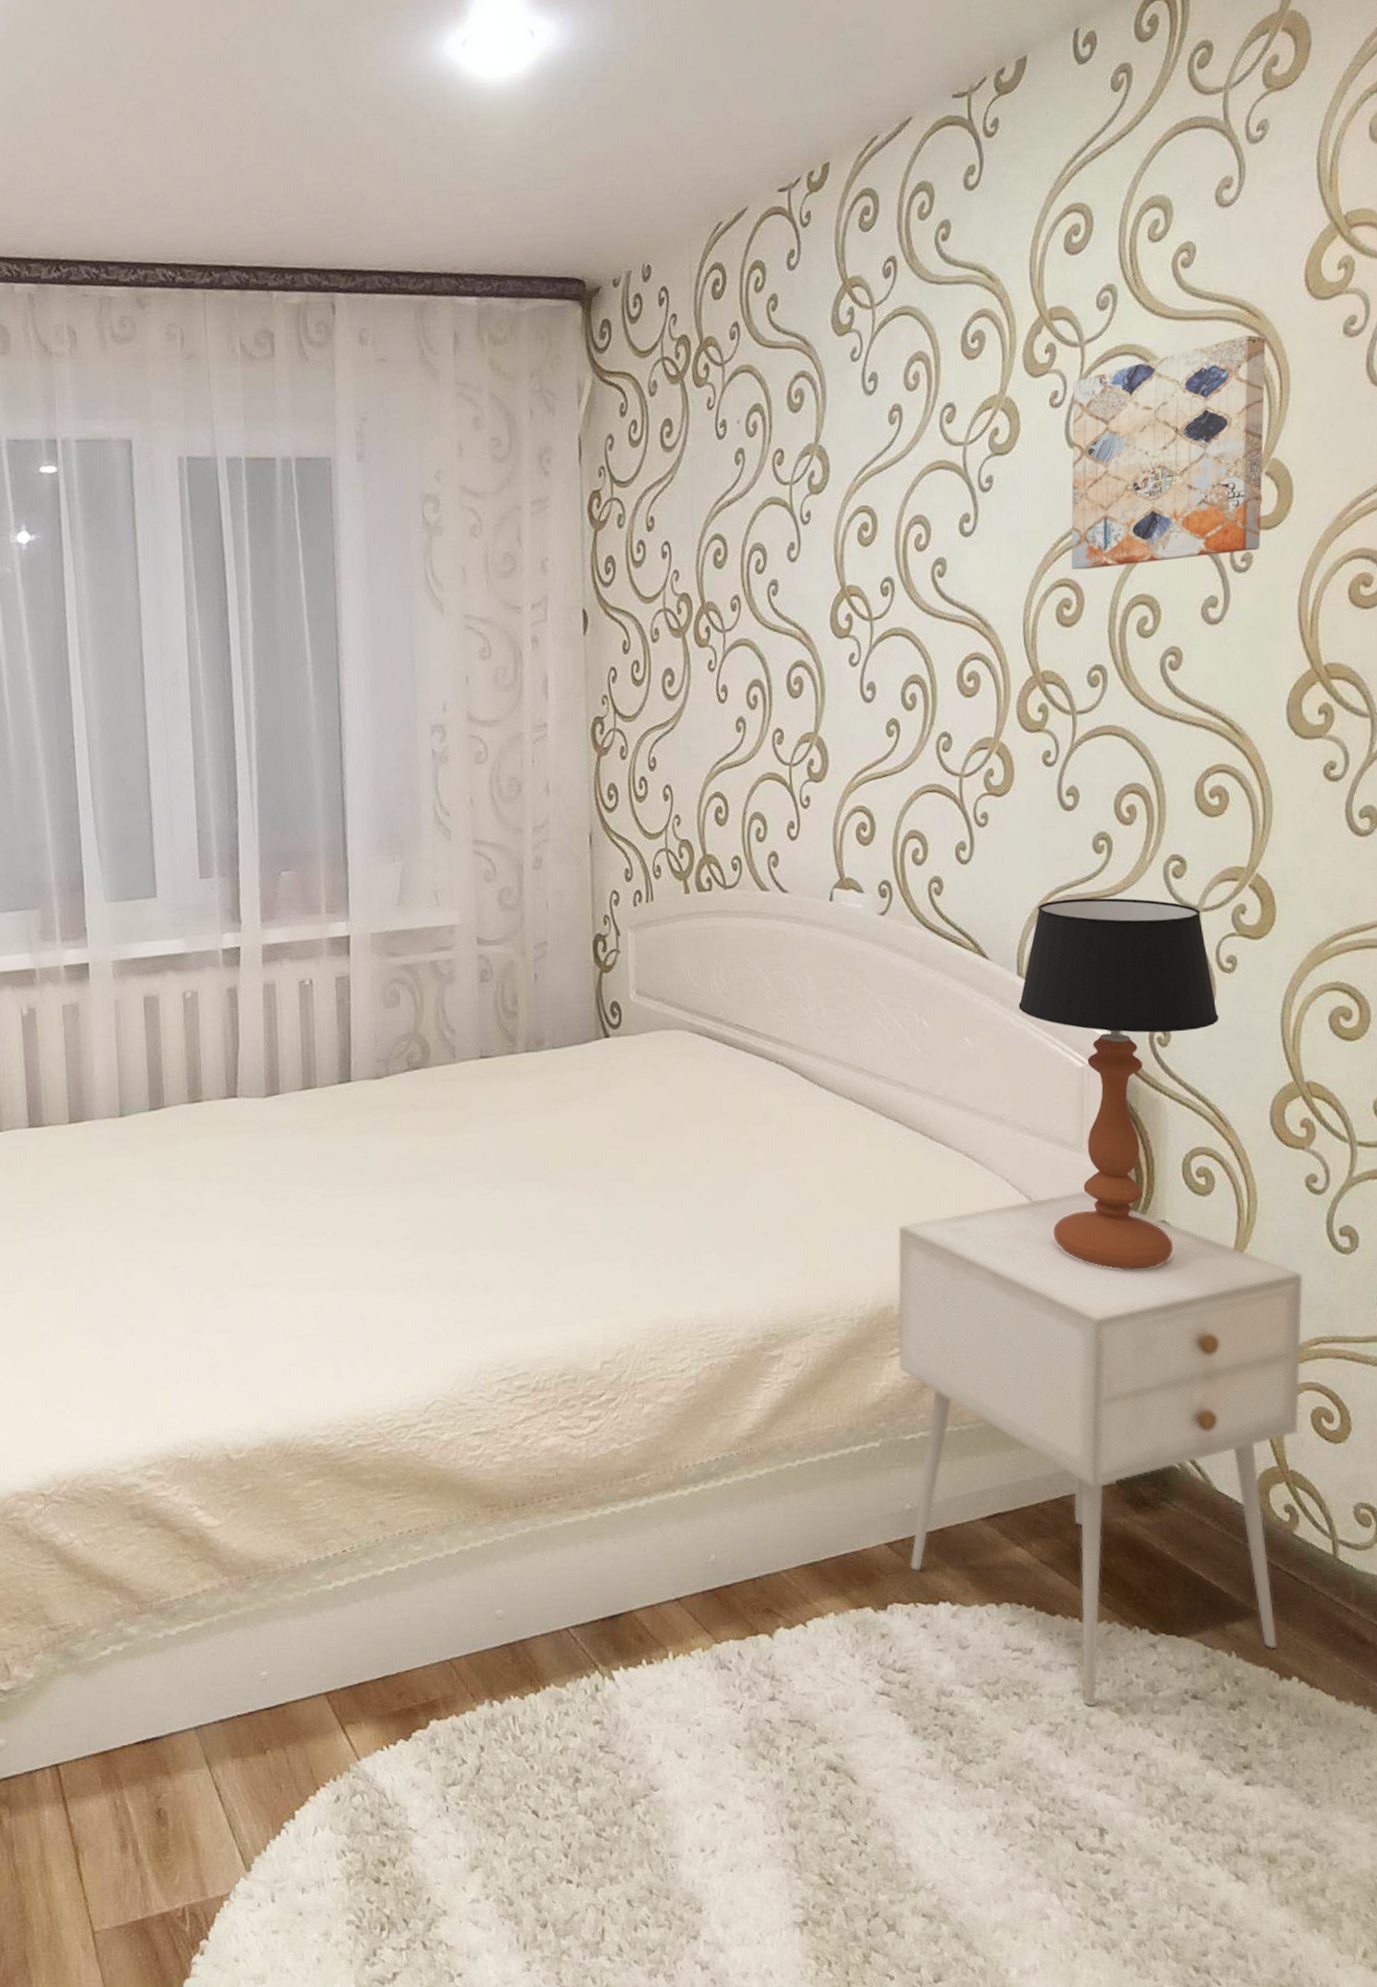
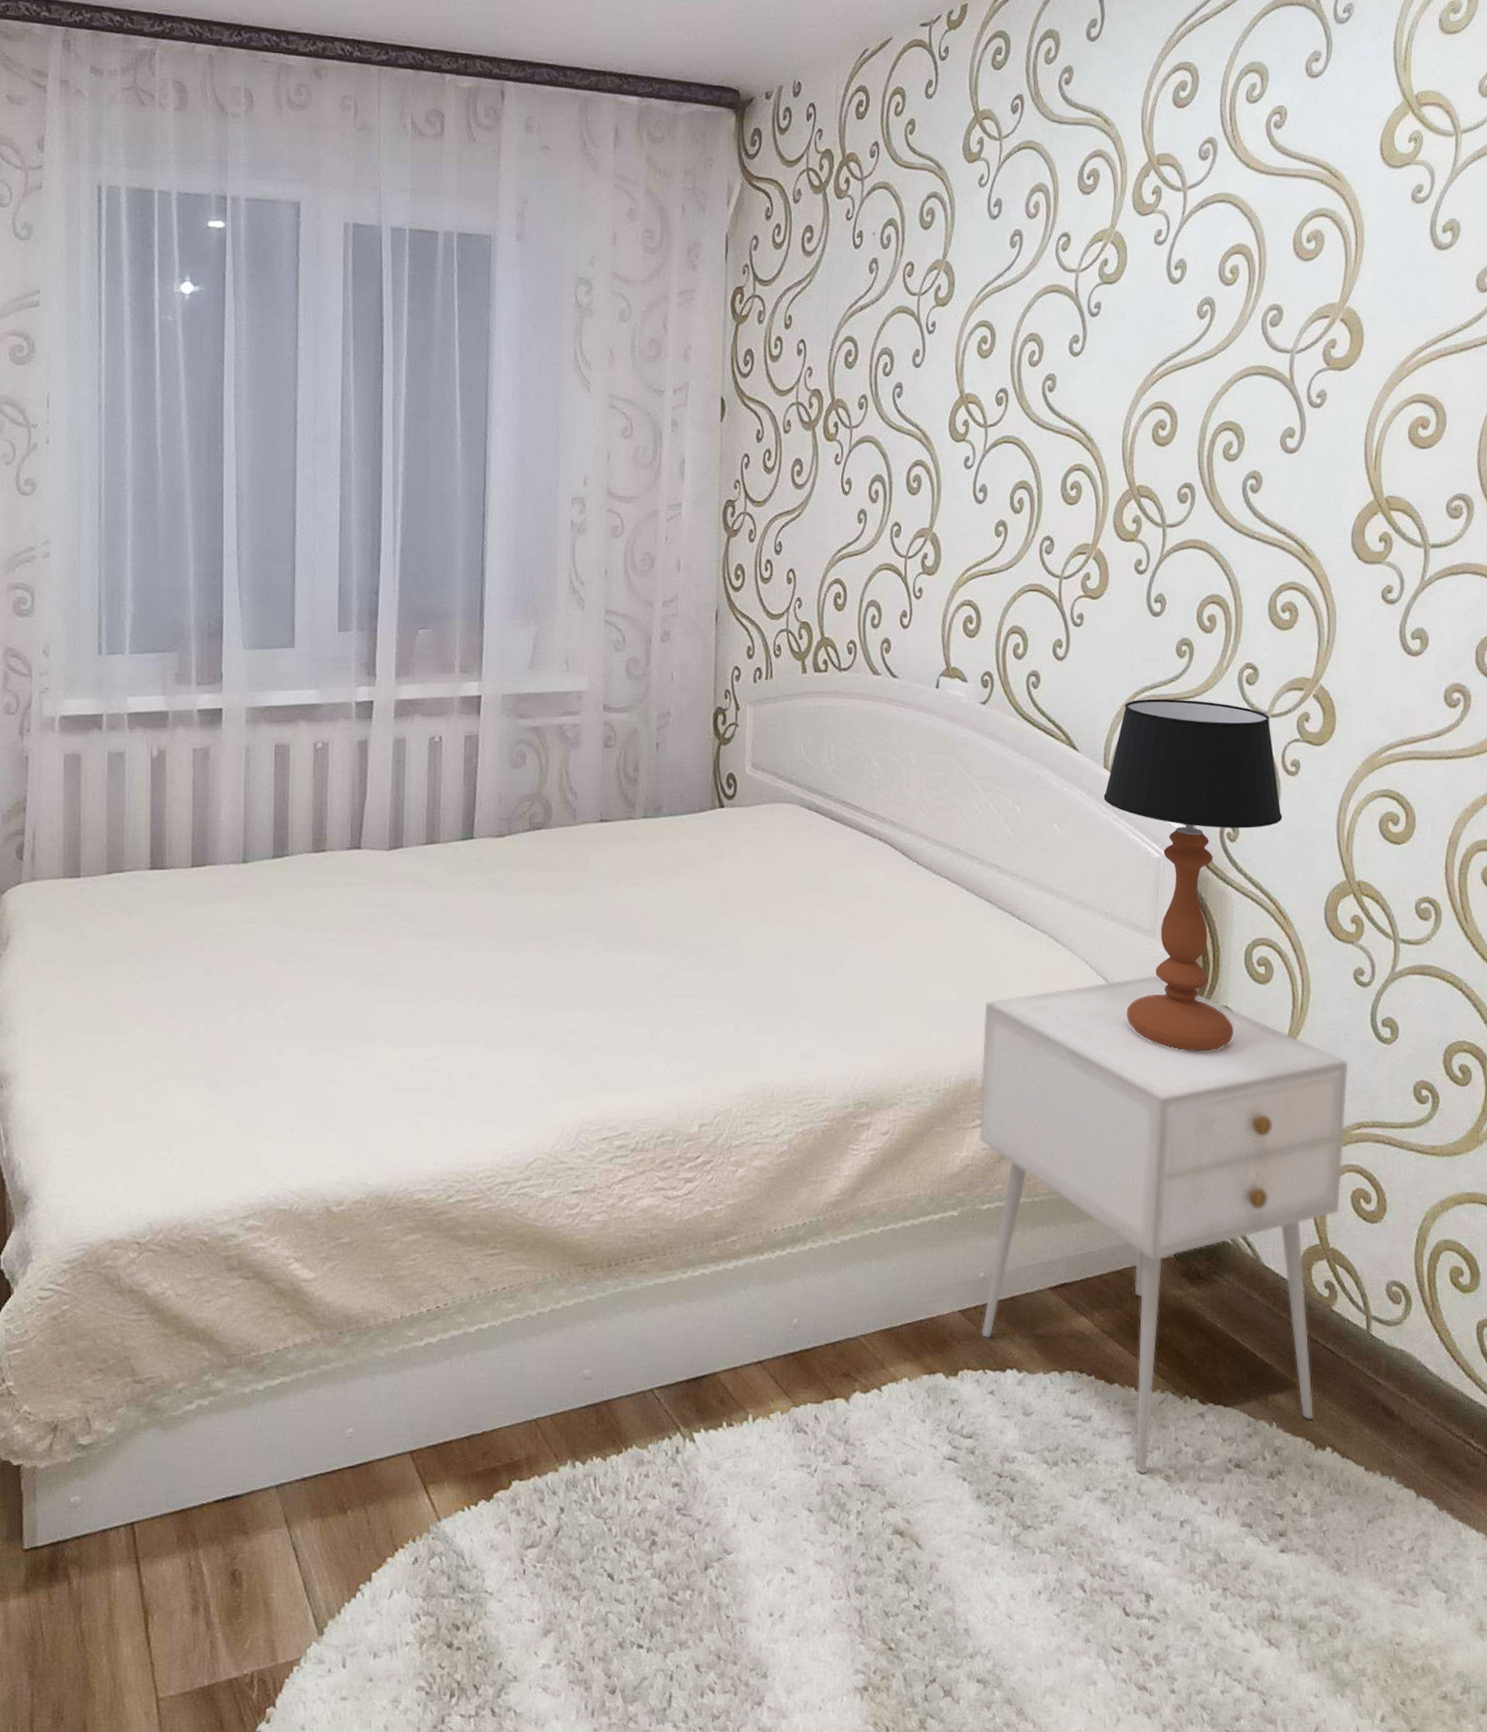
wall art: present [1071,335,1266,570] -> none [1167,193,1345,395]

